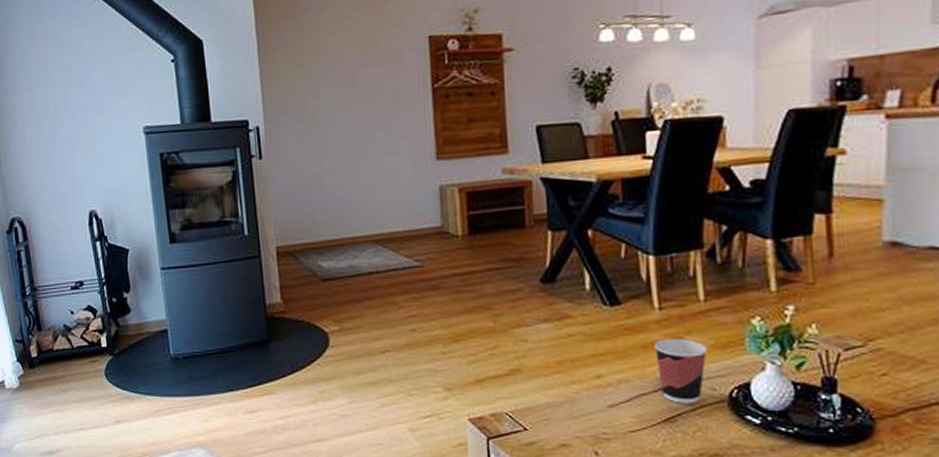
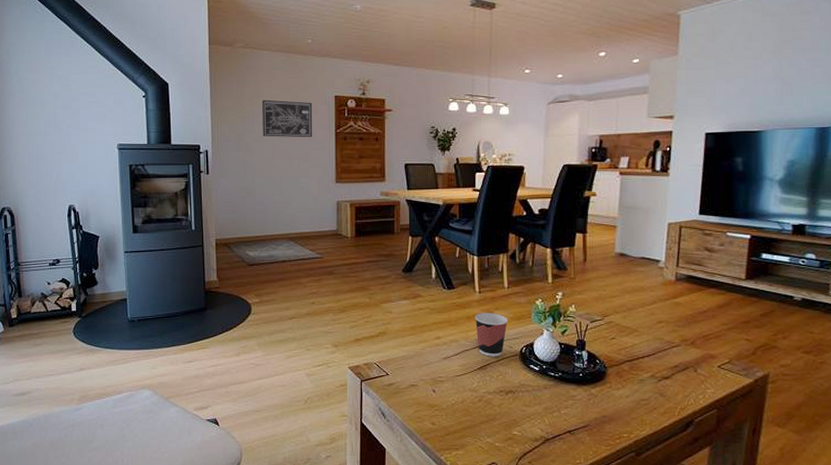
wall art: none [328,48,401,102] -> present [262,99,313,138]

